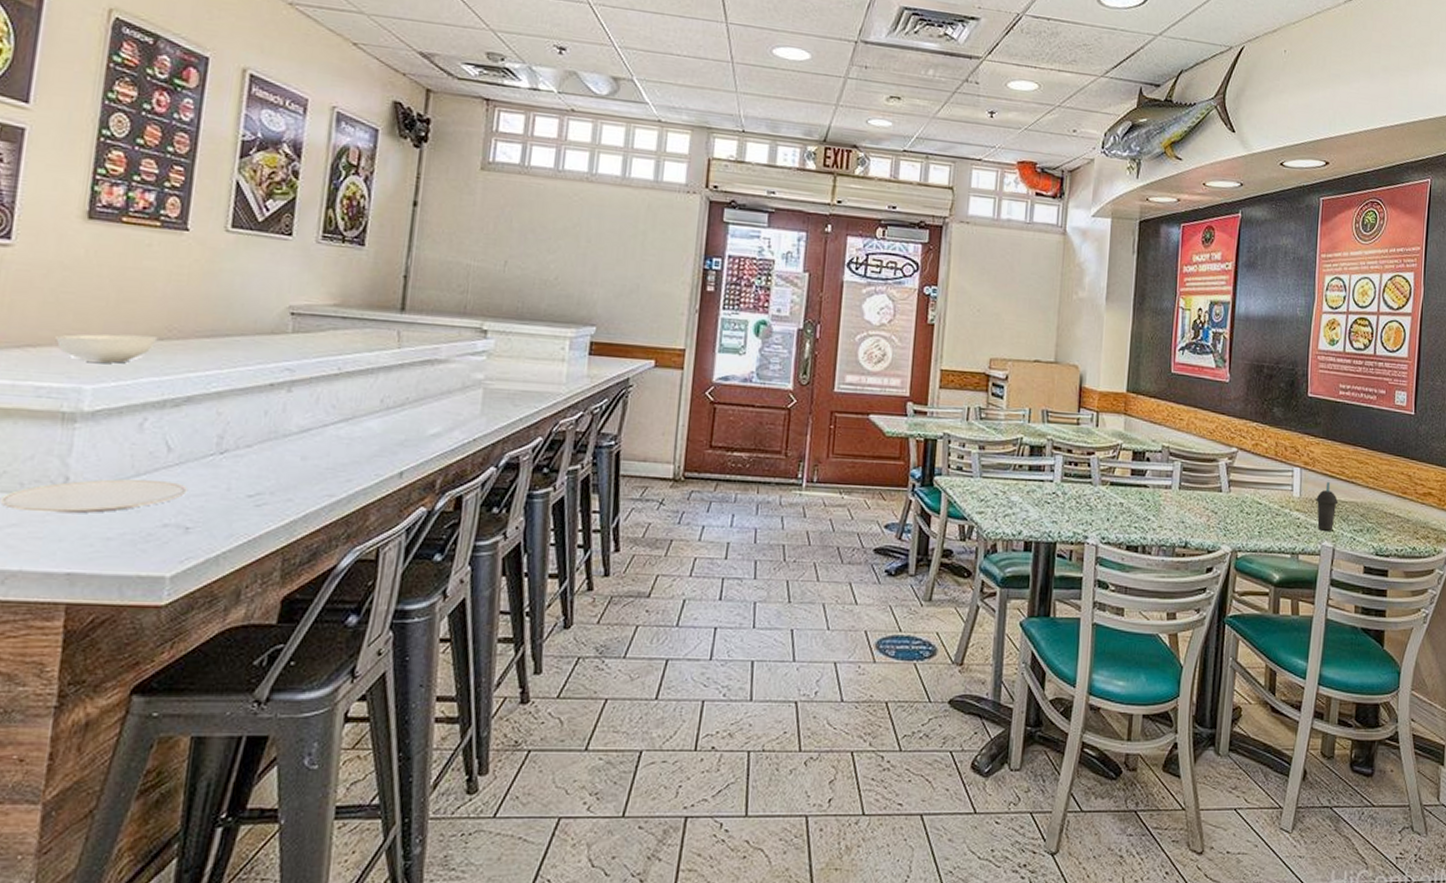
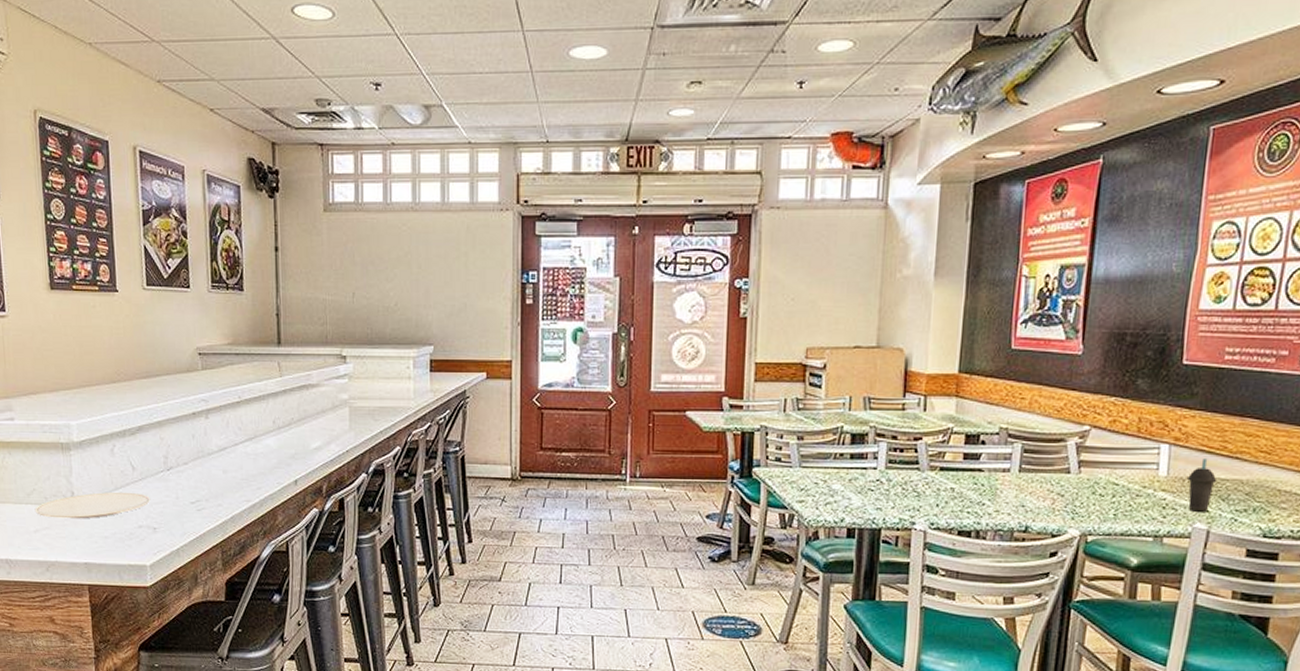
bowl: present [54,334,158,364] -> none [46,379,112,404]

